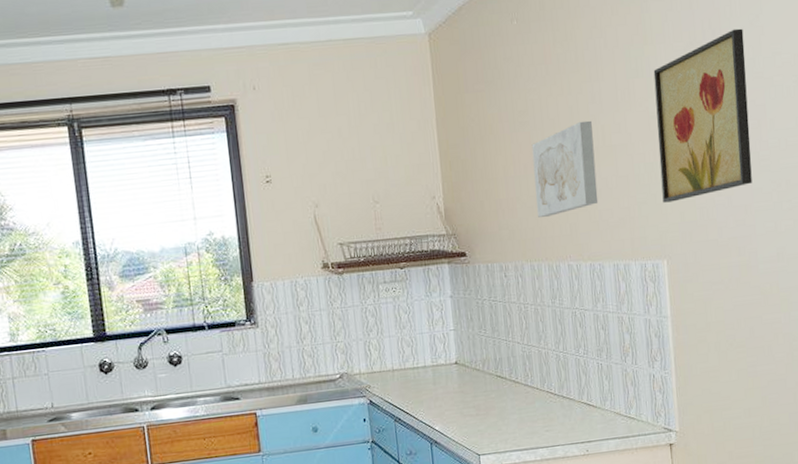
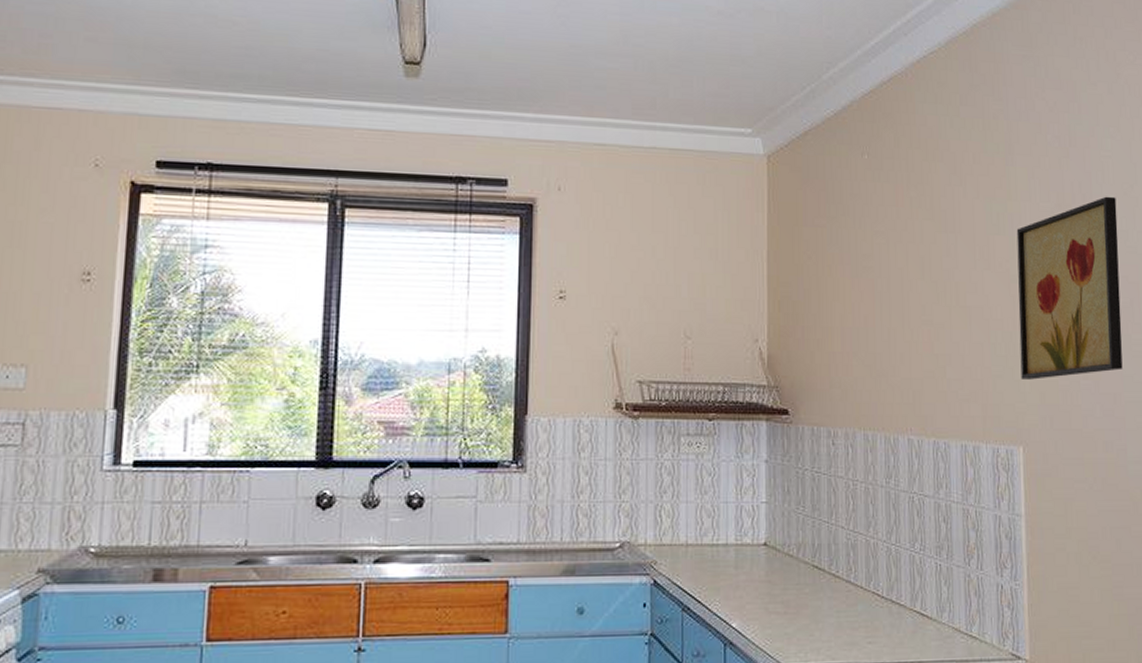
wall art: present [531,120,599,217] -> none [875,274,948,379]

